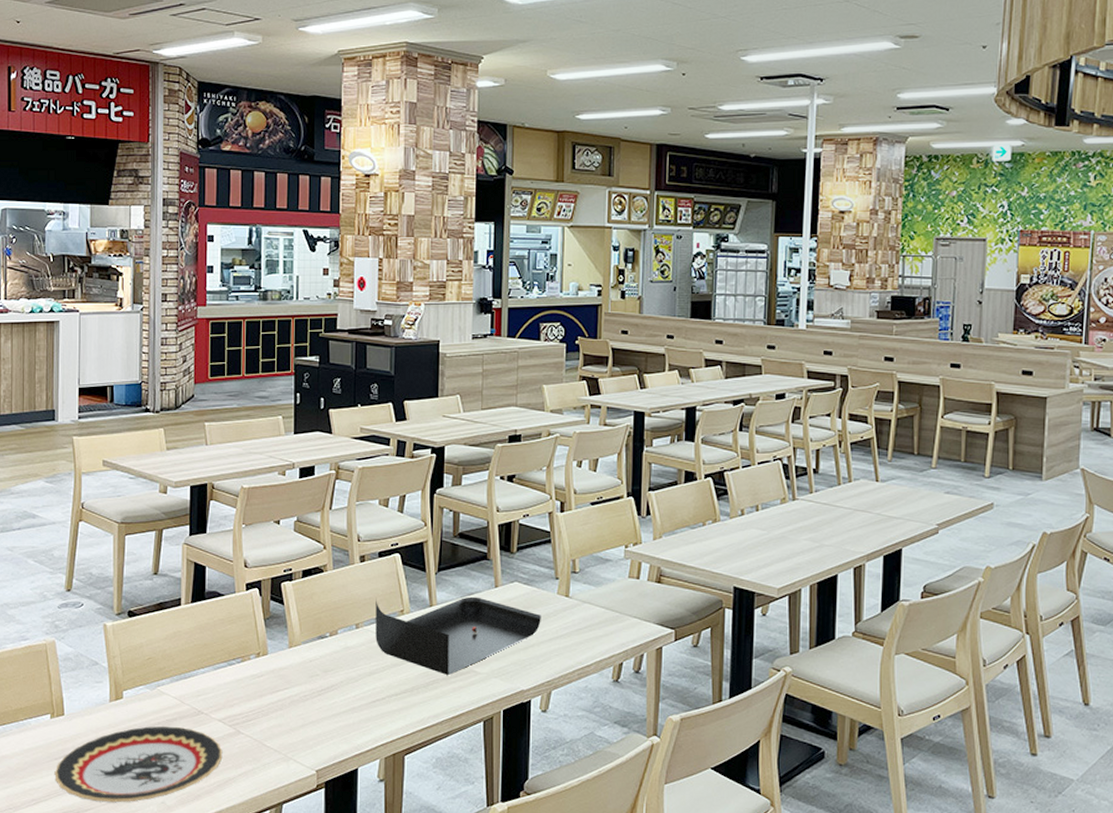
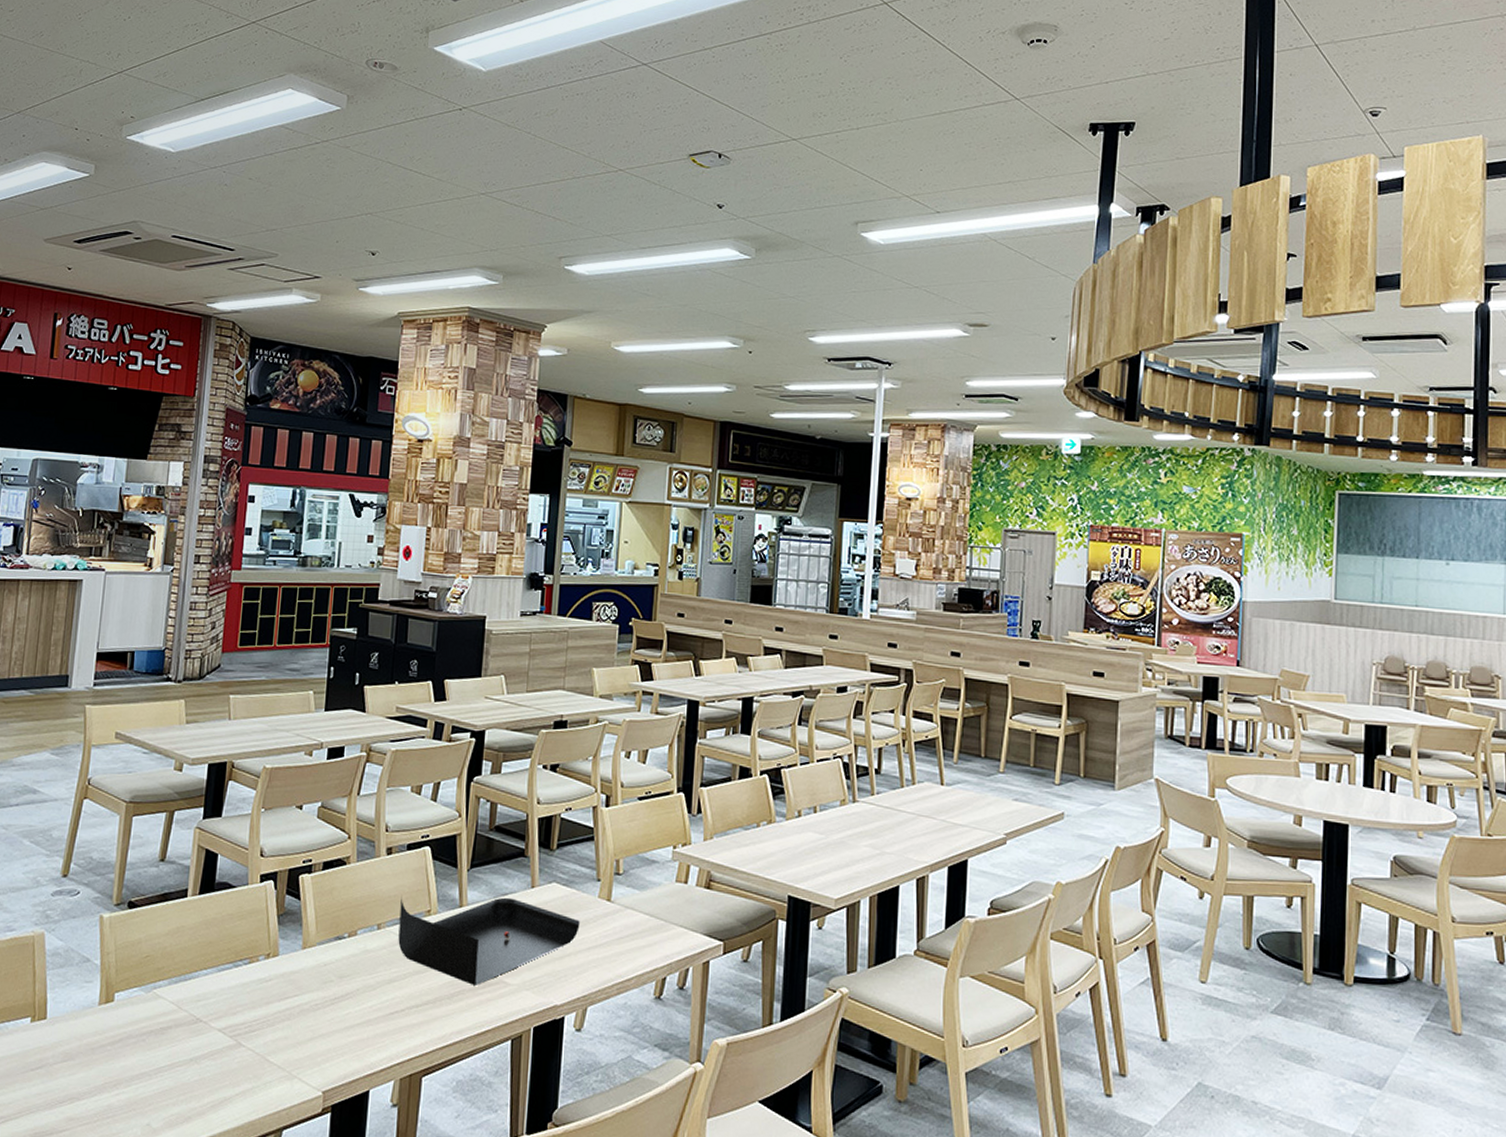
plate: present [54,725,223,803] -> none [29,1034,220,1124]

